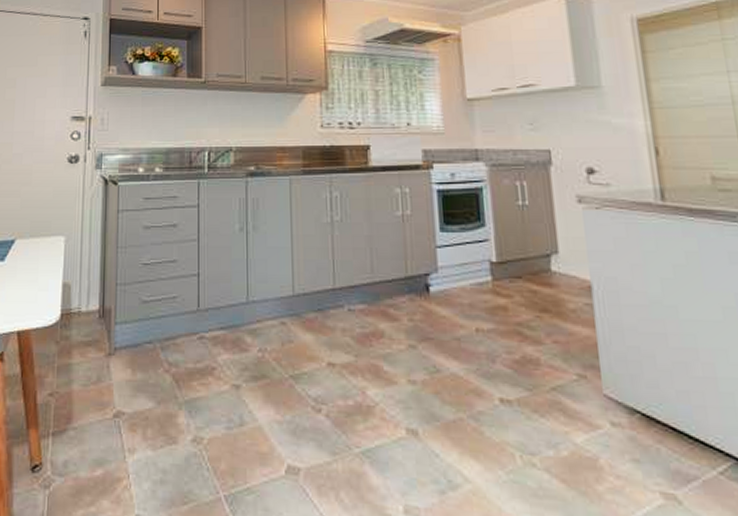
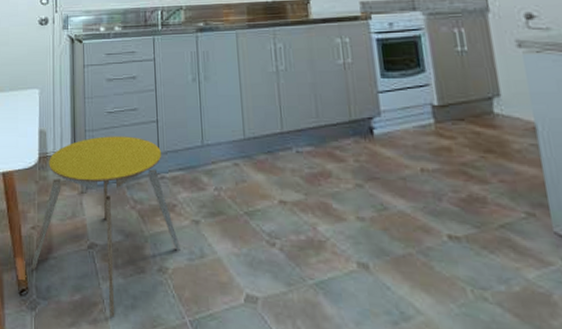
stool: none [45,290,218,494] -> present [30,136,181,317]

